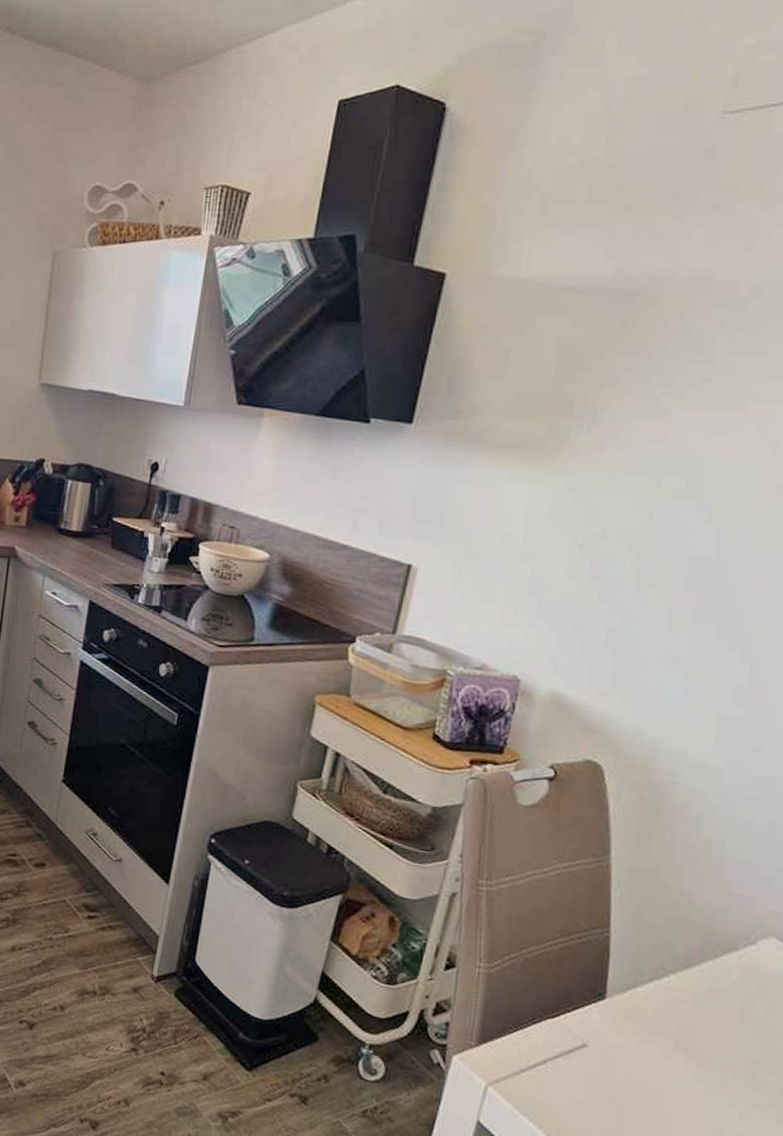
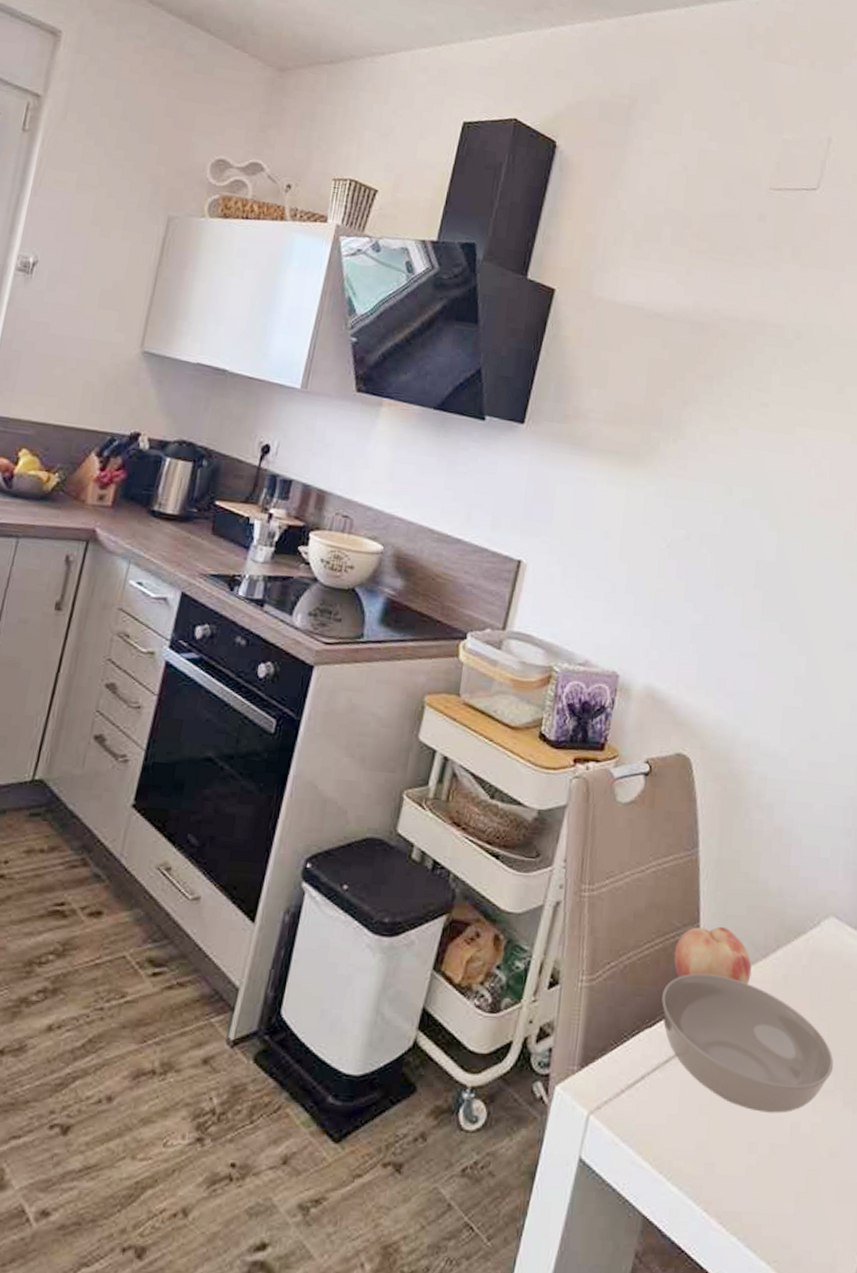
bowl: none [566,974,768,1118] -> present [662,973,834,1113]
fruit: none [579,931,671,993] -> present [673,926,752,985]

